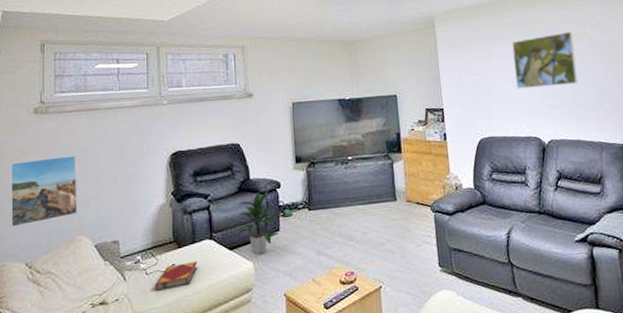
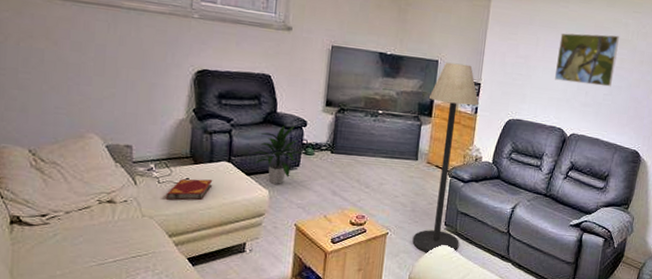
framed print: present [10,155,77,227] -> none [13,44,92,112]
floor lamp: none [394,92,460,302] -> present [412,62,479,254]

